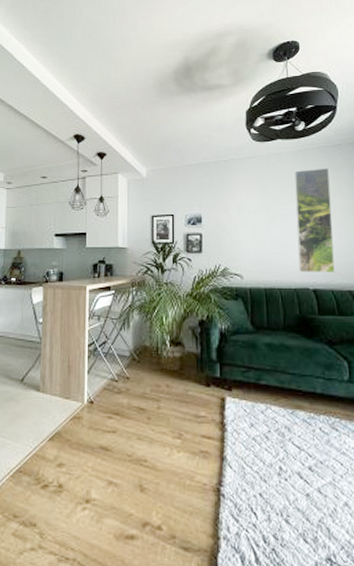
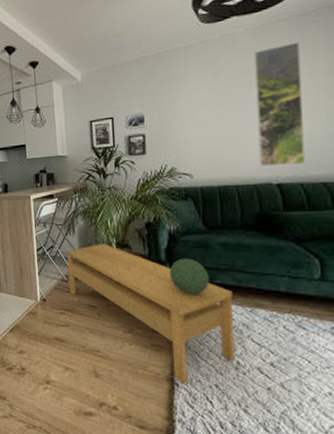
coffee table: none [119,340,278,495] -> present [66,243,235,384]
decorative orb: none [220,358,256,396] -> present [169,258,210,294]

